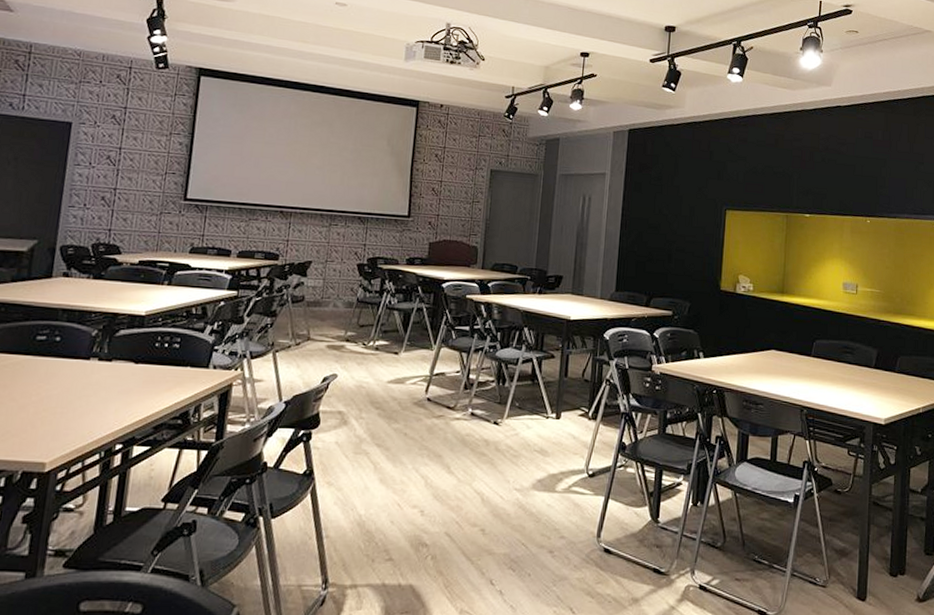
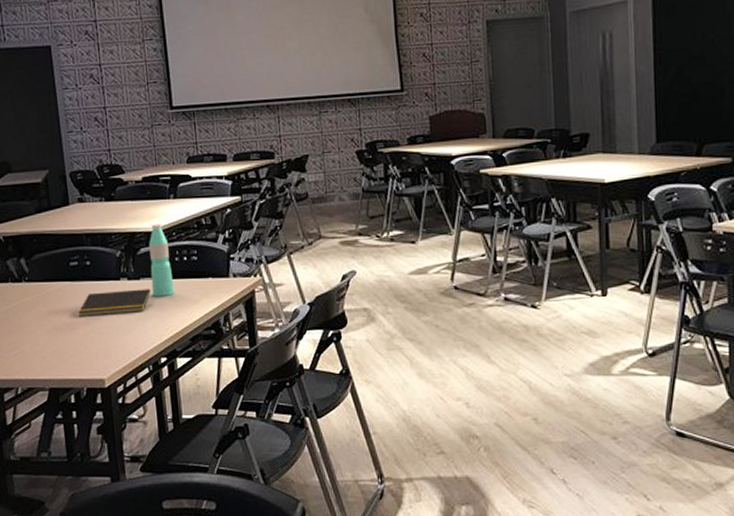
notepad: none [33,370,122,395] -> present [78,289,151,317]
water bottle: none [122,307,152,381] -> present [149,223,175,297]

